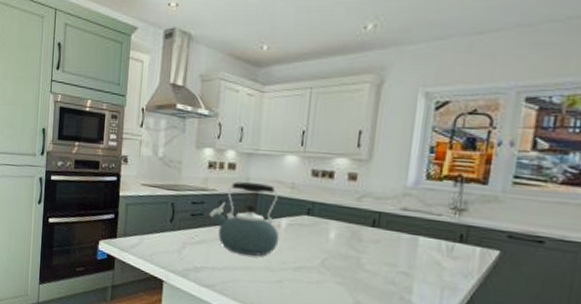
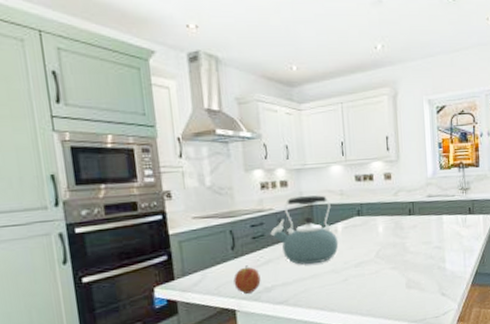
fruit: none [166,240,192,269] -> present [233,265,261,294]

